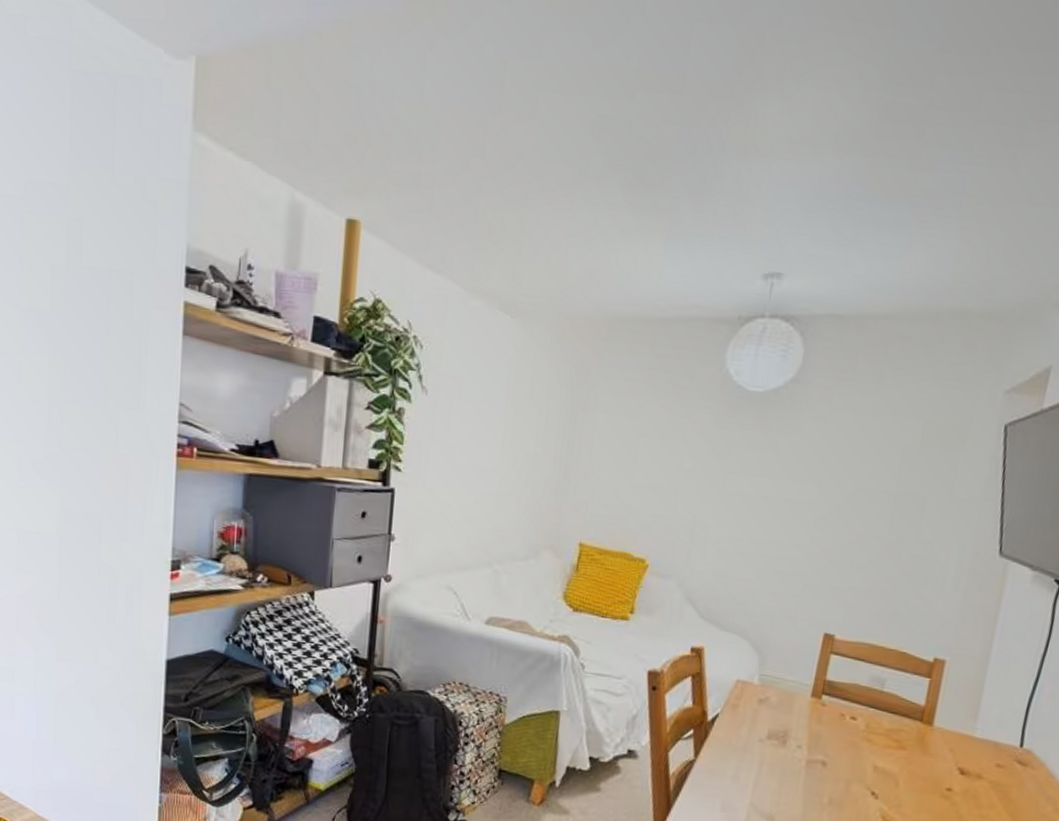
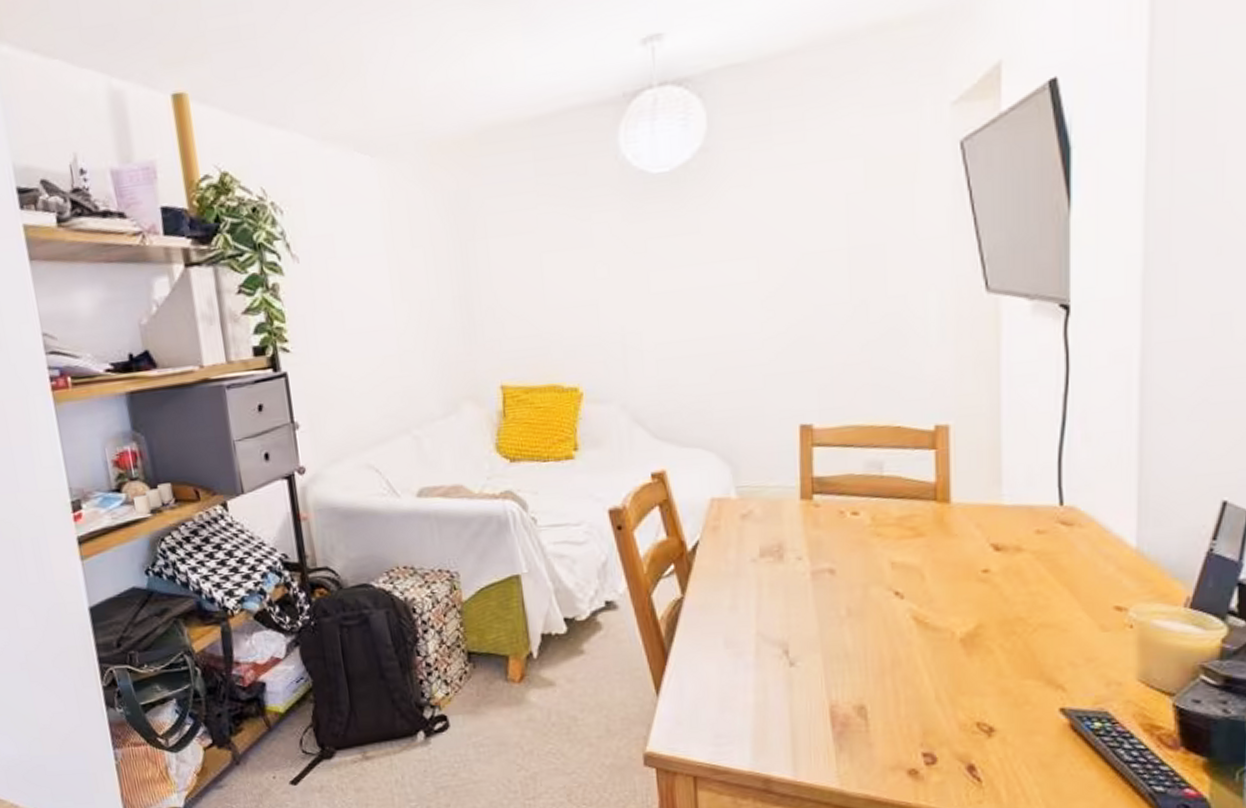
candle: none [228,562,268,589] -> present [132,483,174,517]

